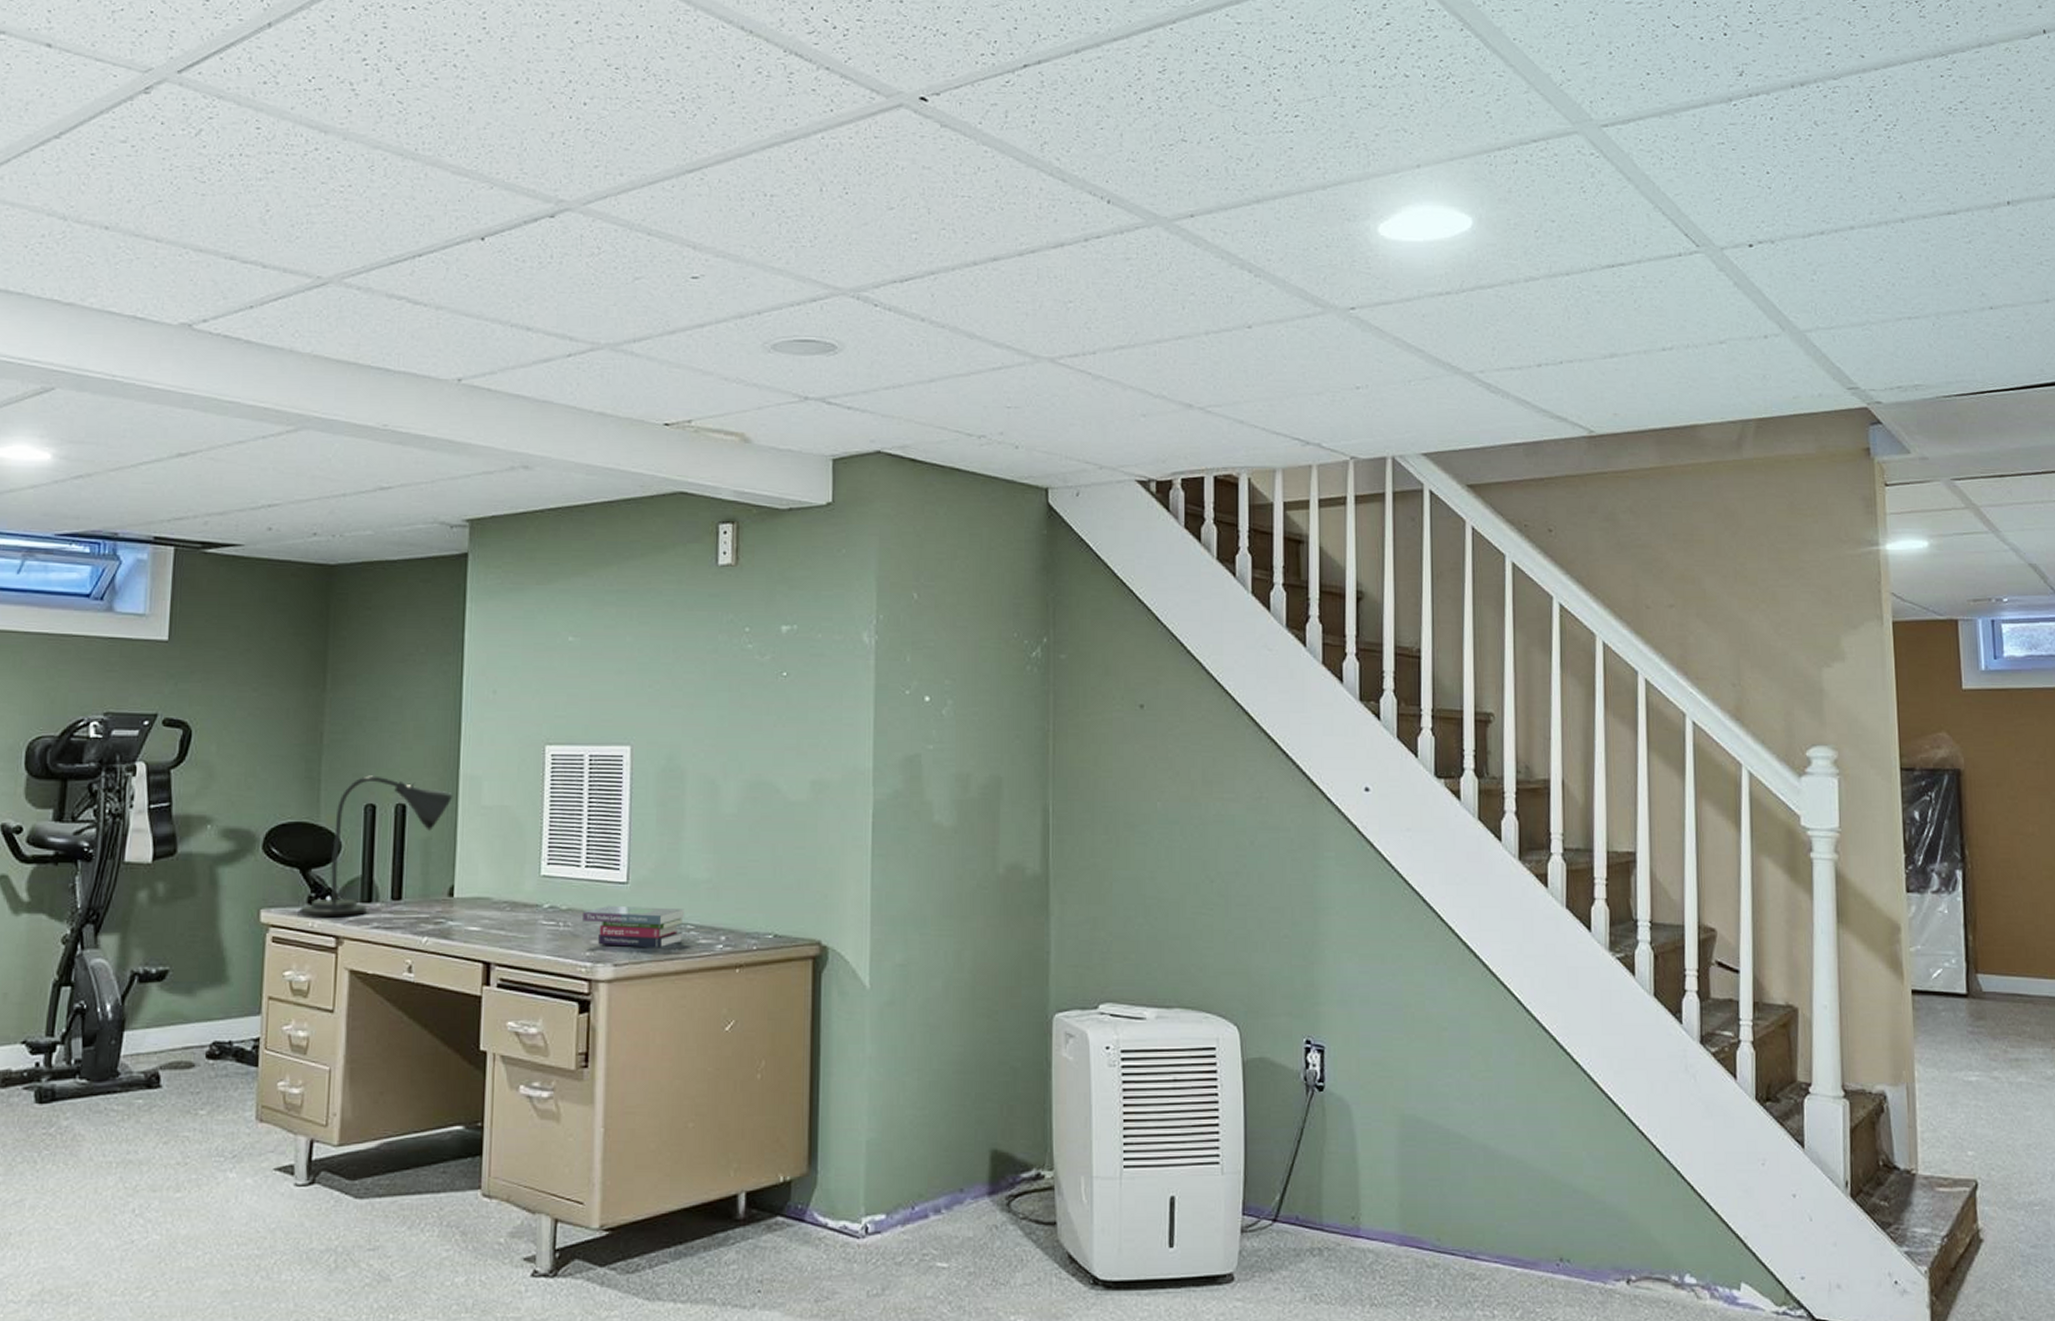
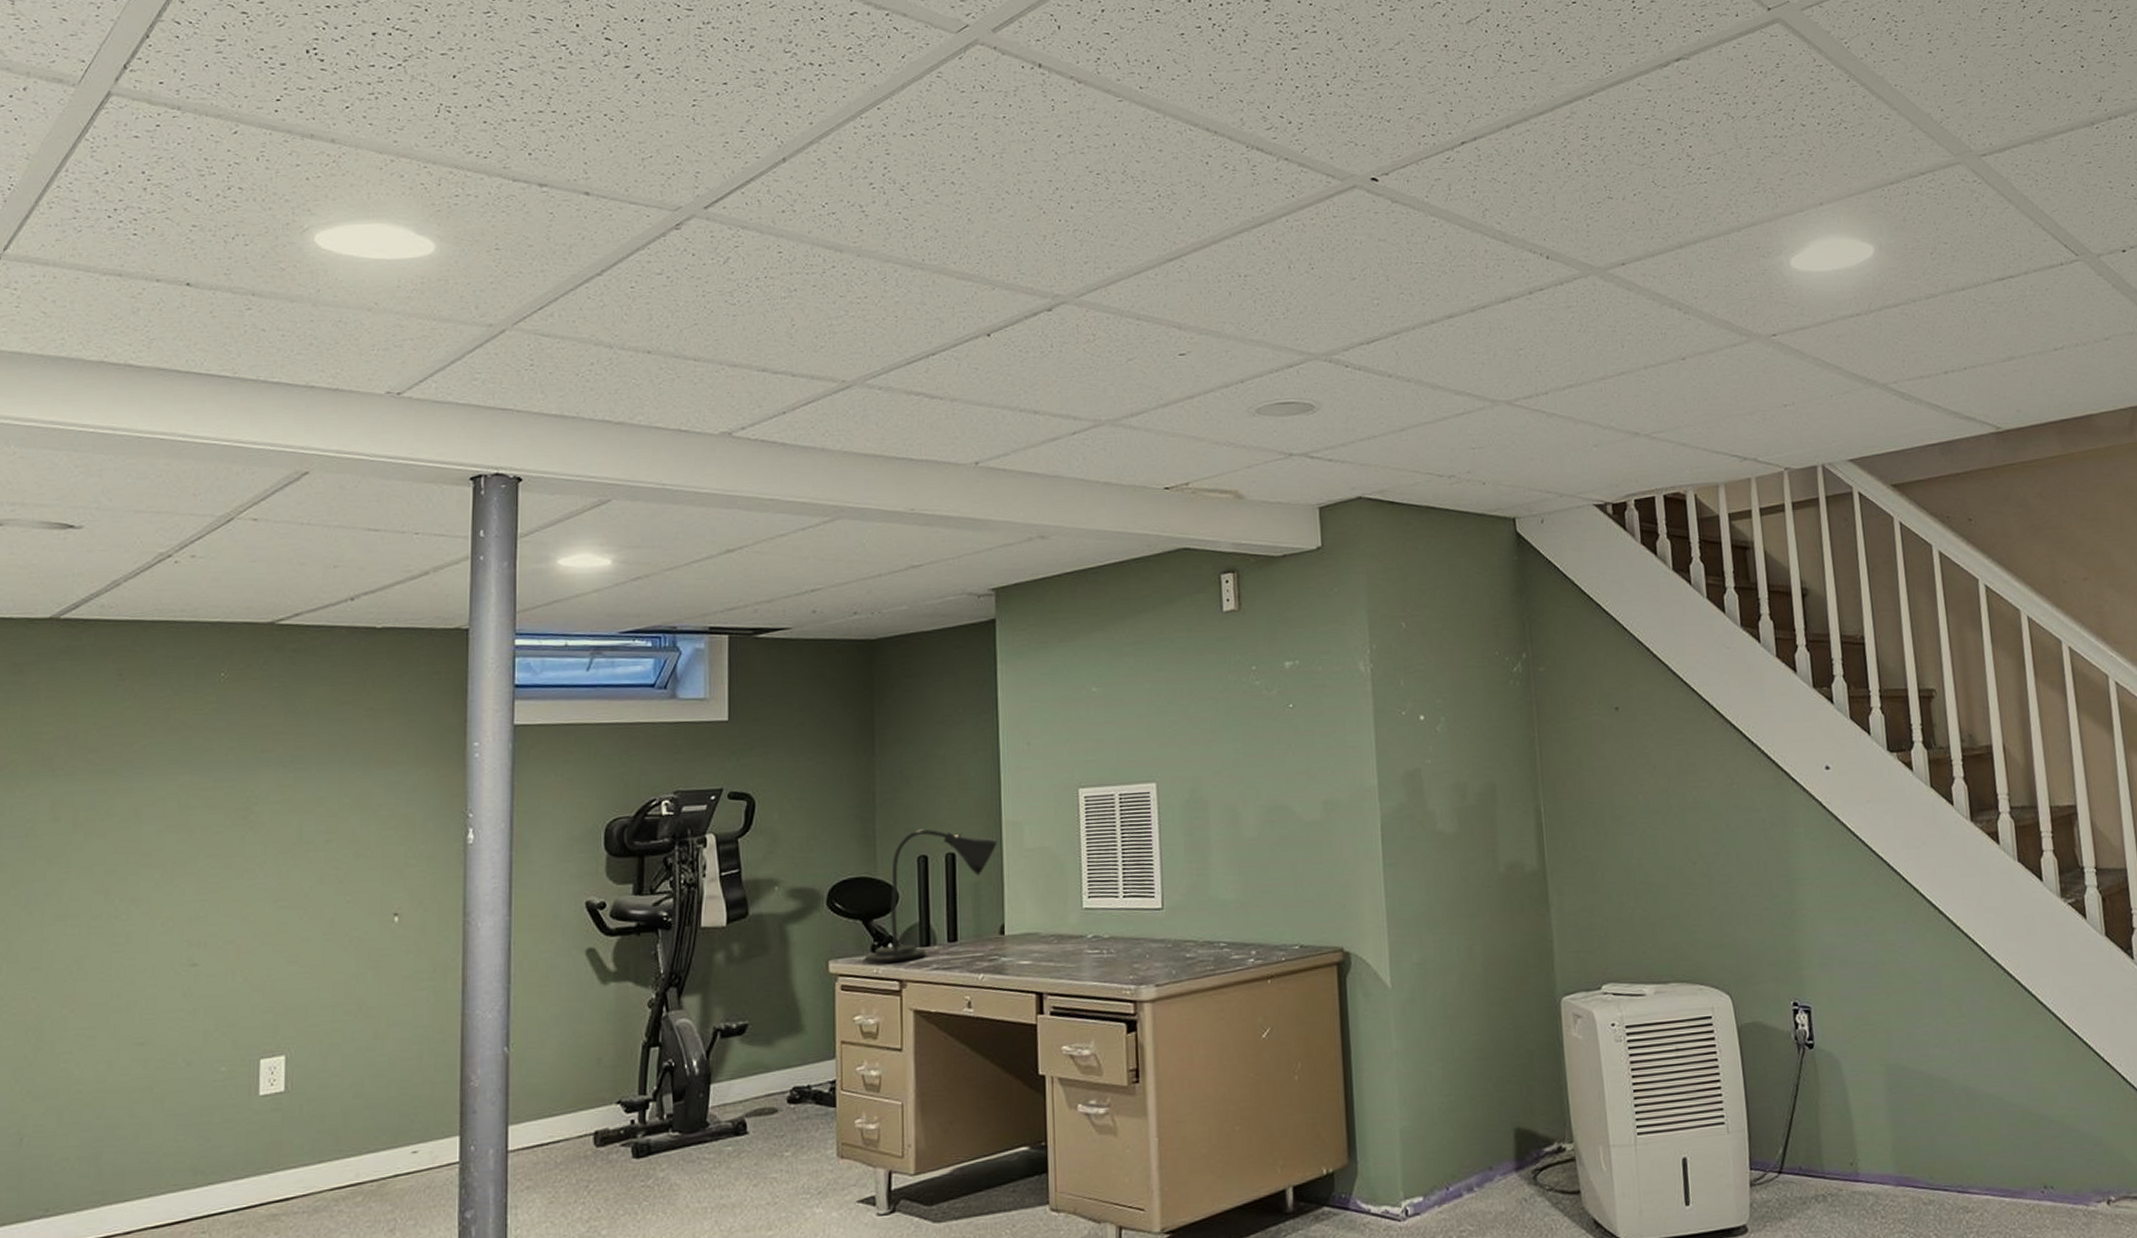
books: present [583,905,684,948] -> none [1124,928,1218,969]

